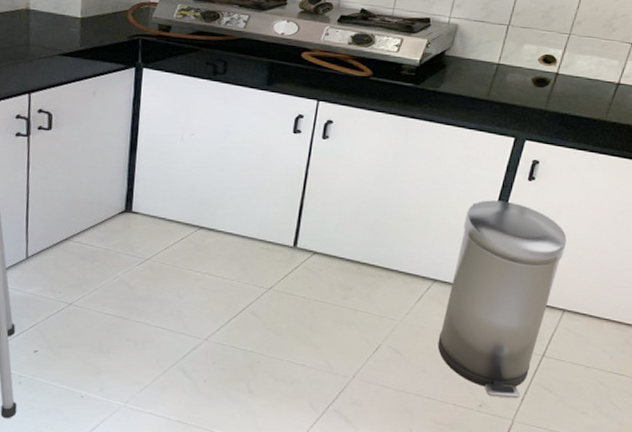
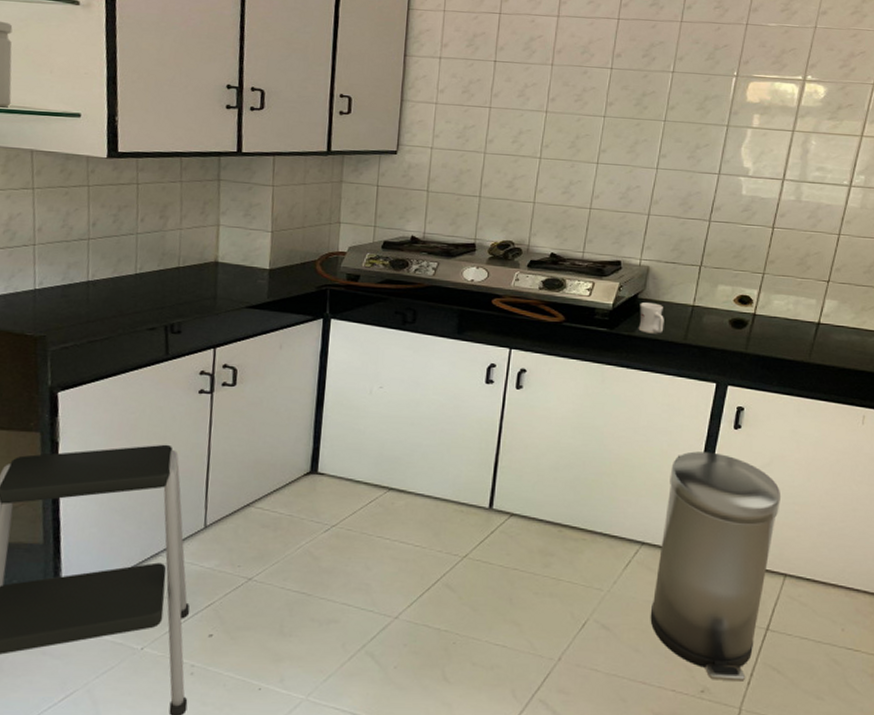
mug: none [443,59,469,91] -> present [638,302,664,334]

